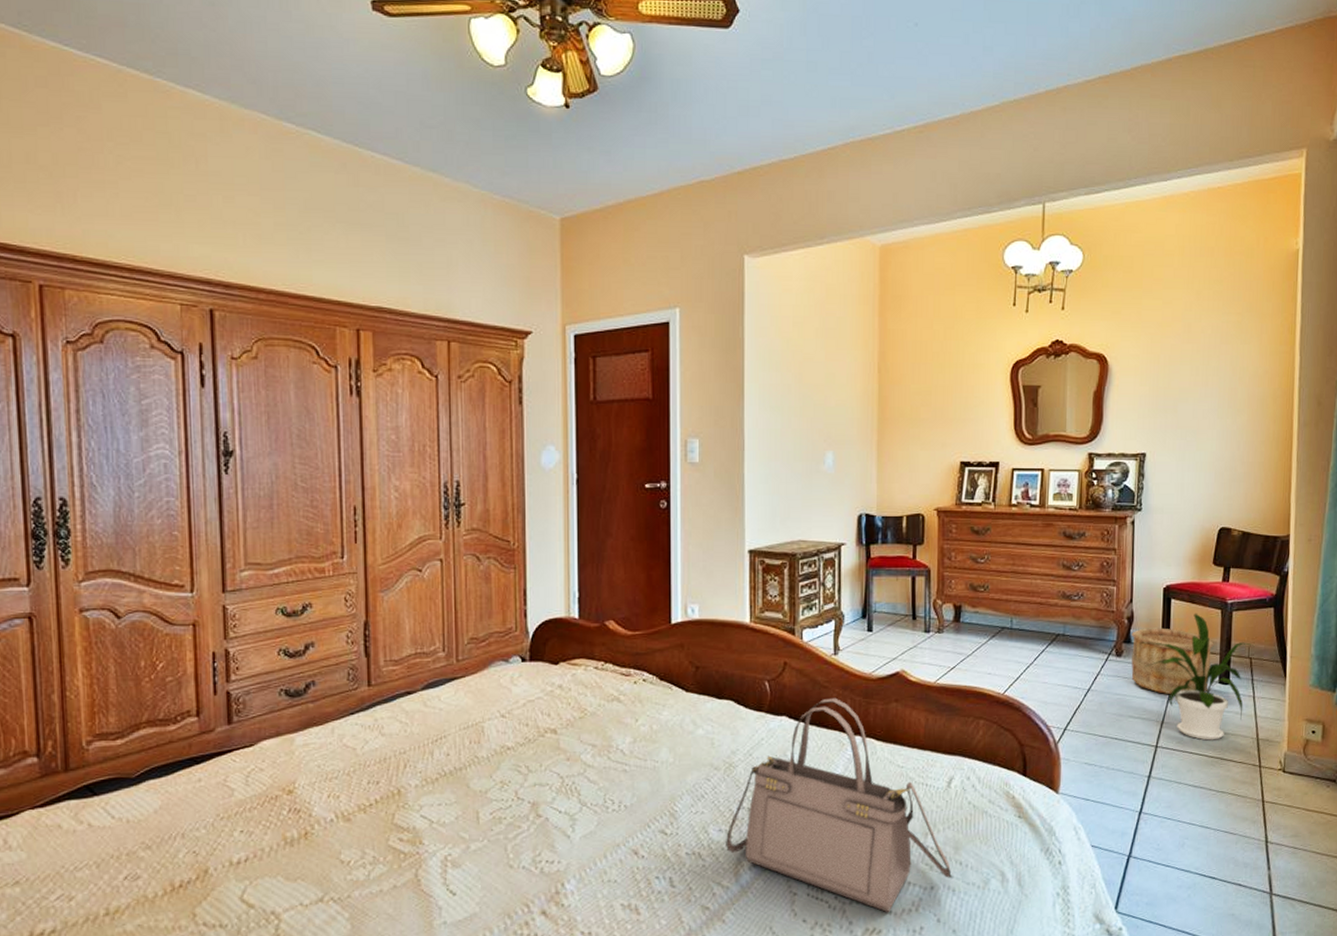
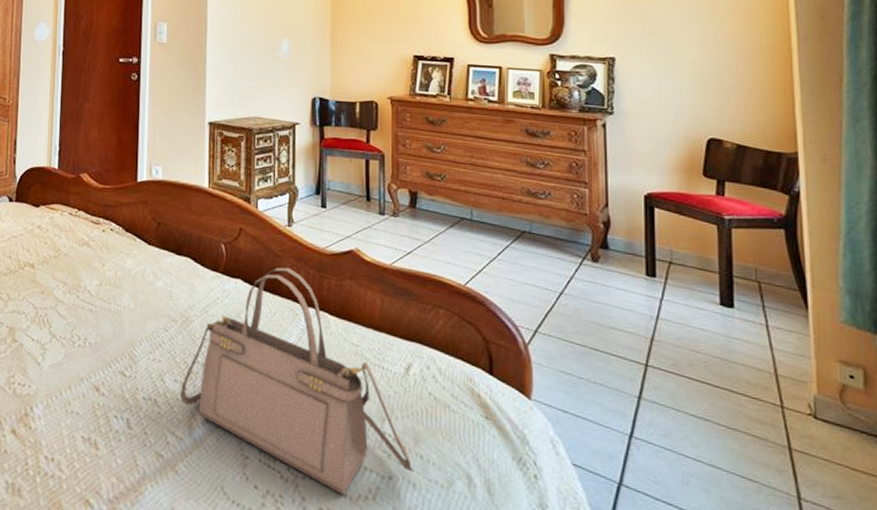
wooden bucket: present [1131,627,1214,695] -> none [609,235,711,314]
house plant: present [1140,613,1255,741] -> none [619,225,763,369]

